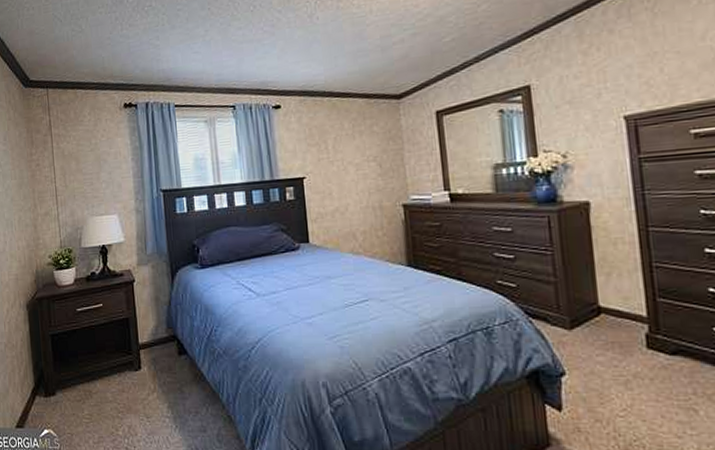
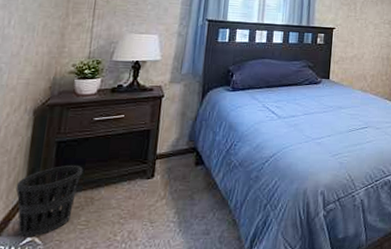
wastebasket: none [26,357,78,430] -> present [15,164,84,238]

